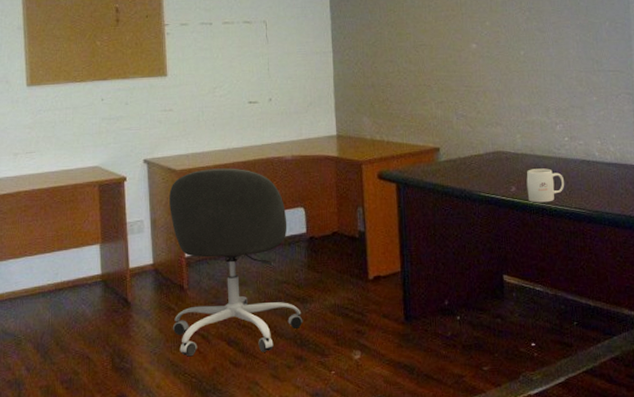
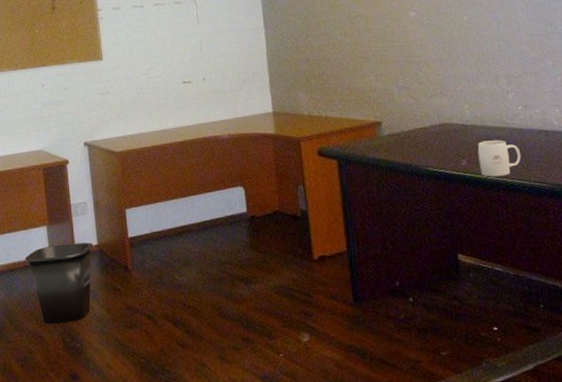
waste bin: none [75,261,149,345] -> present [25,242,94,324]
office chair: present [169,168,303,357] -> none [110,148,248,337]

